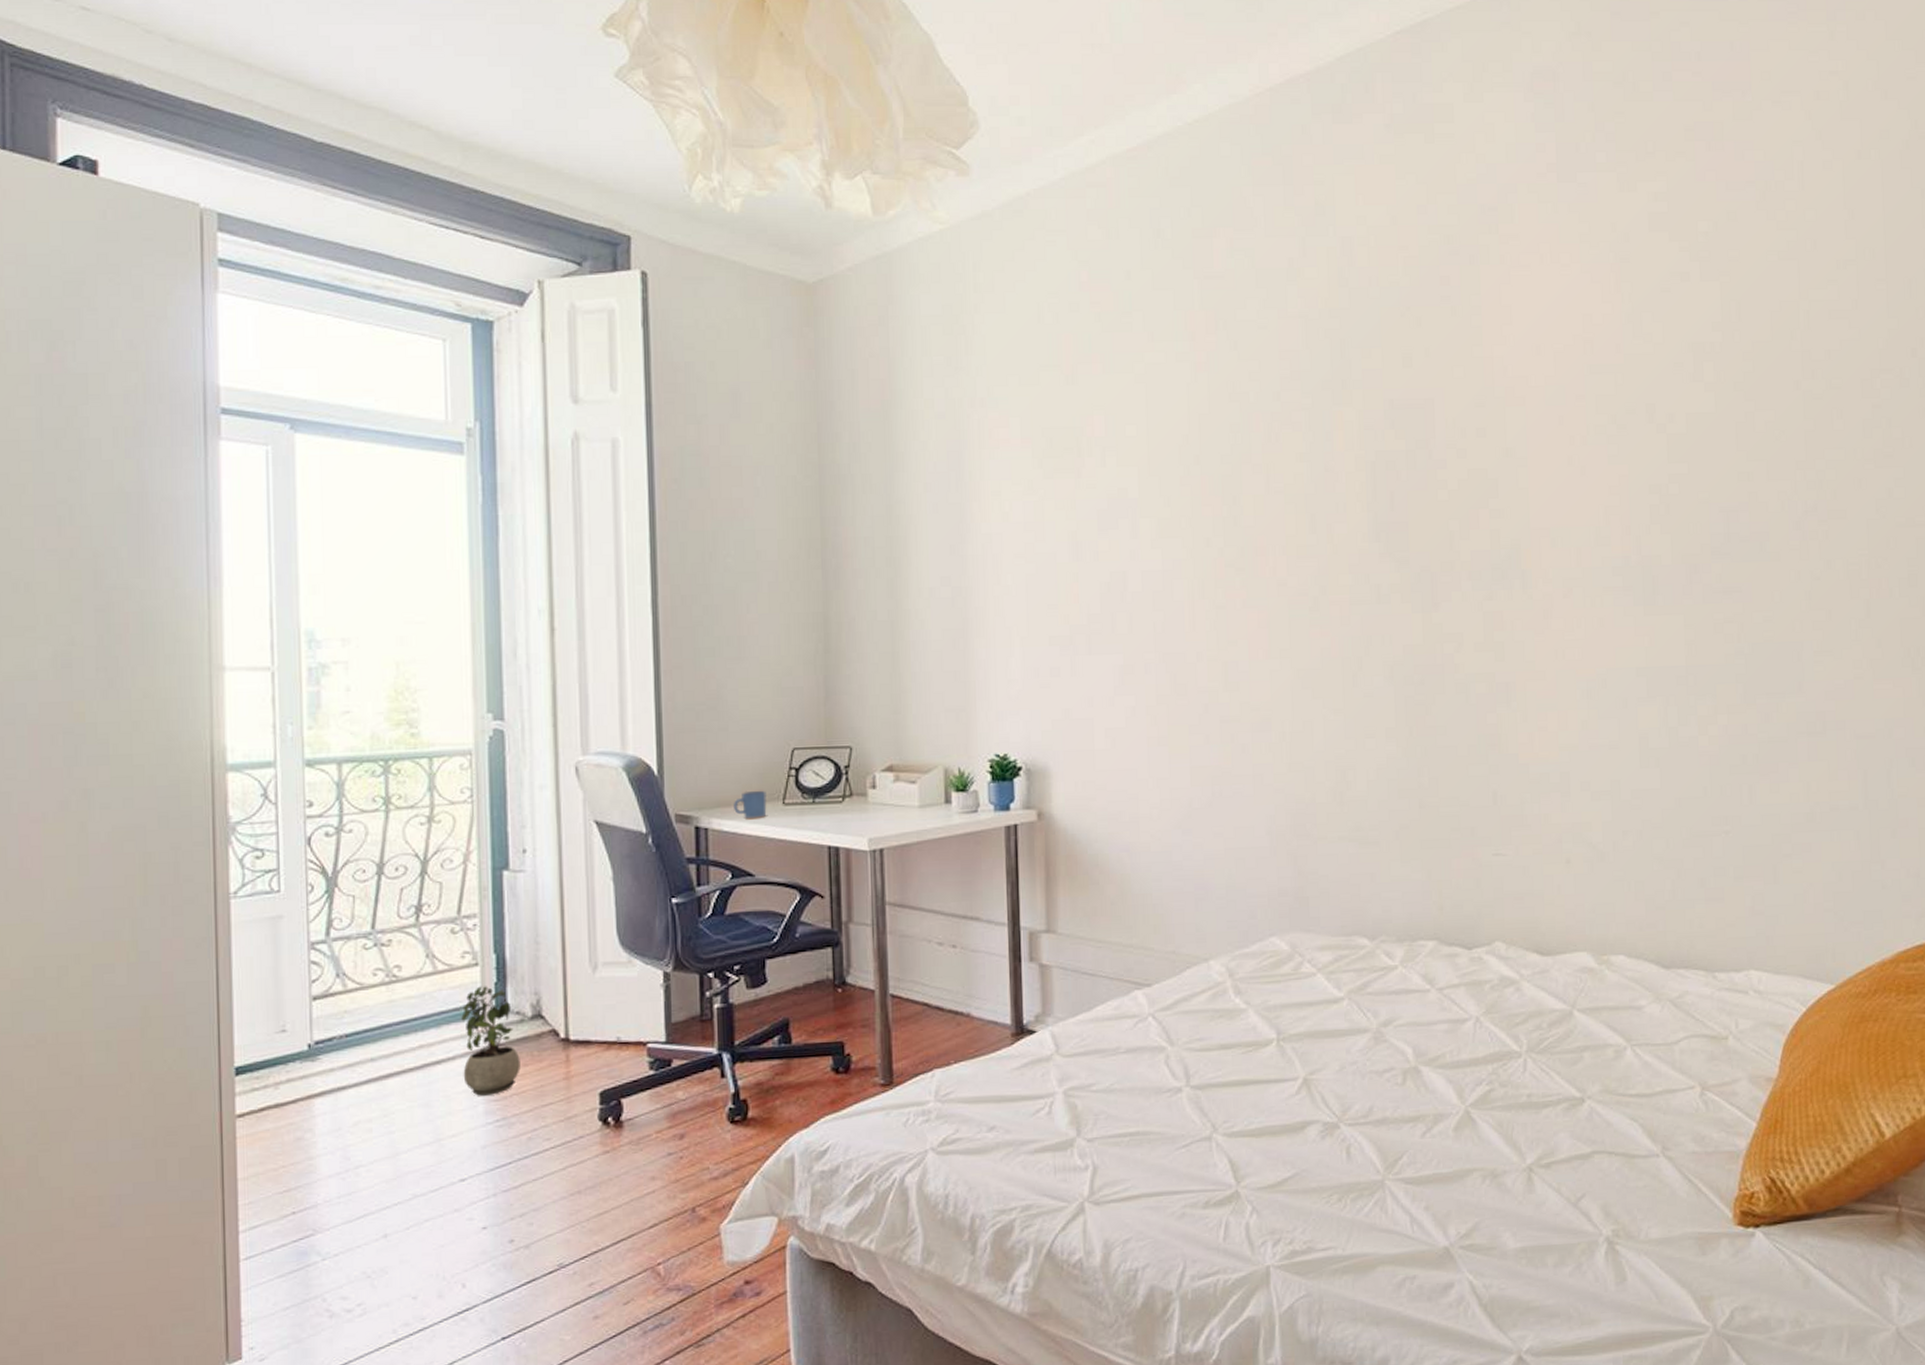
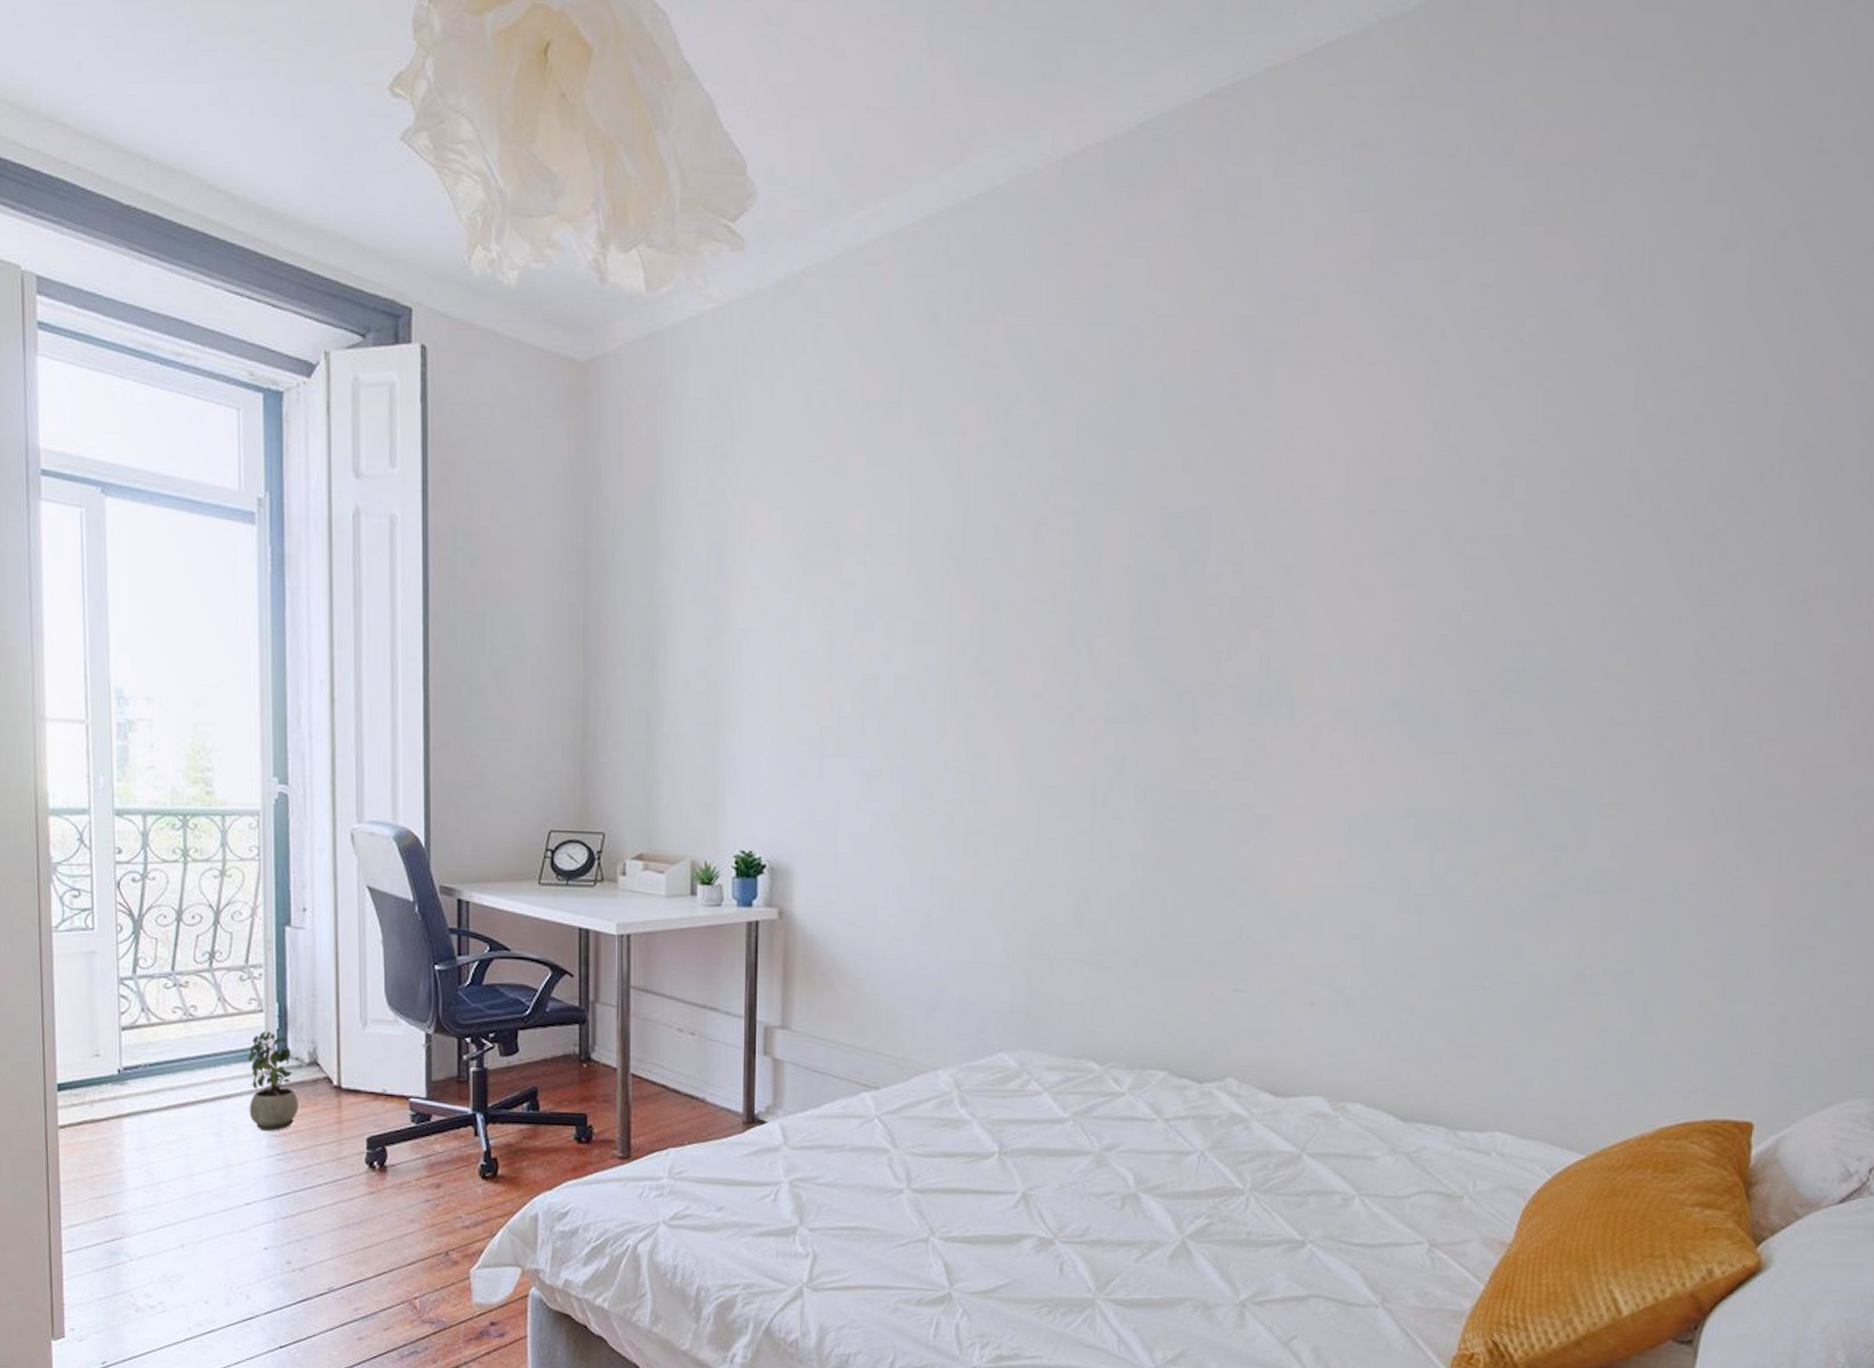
mug: present [734,790,767,820] -> none [493,868,524,897]

